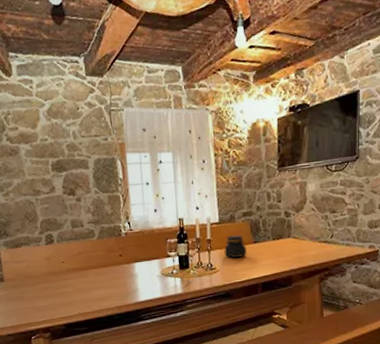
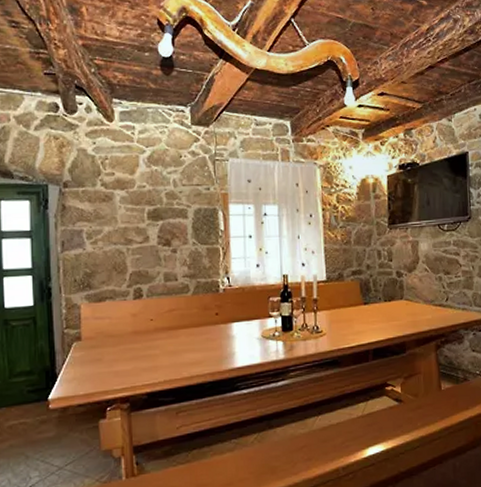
jar: present [224,235,247,258] -> none [332,295,356,320]

